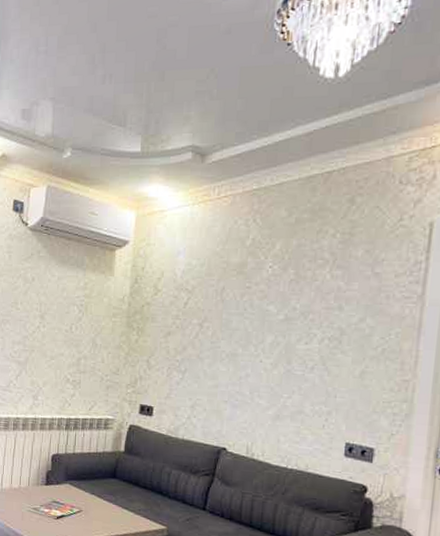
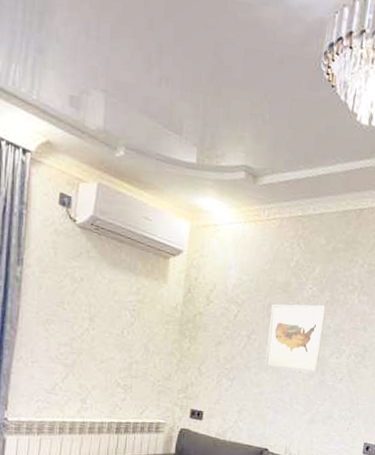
wall art: none [220,284,290,361] -> present [265,304,326,373]

